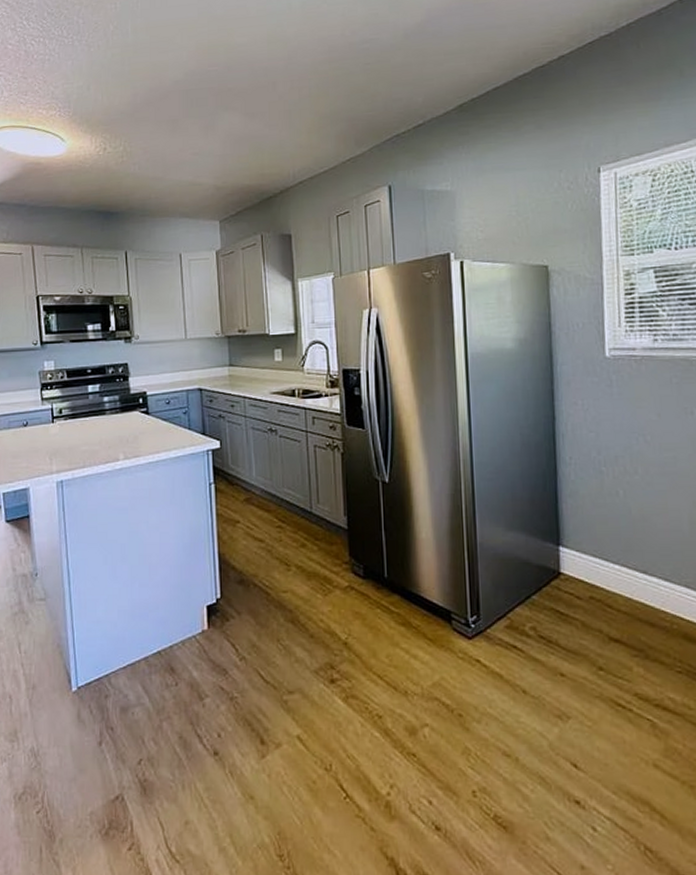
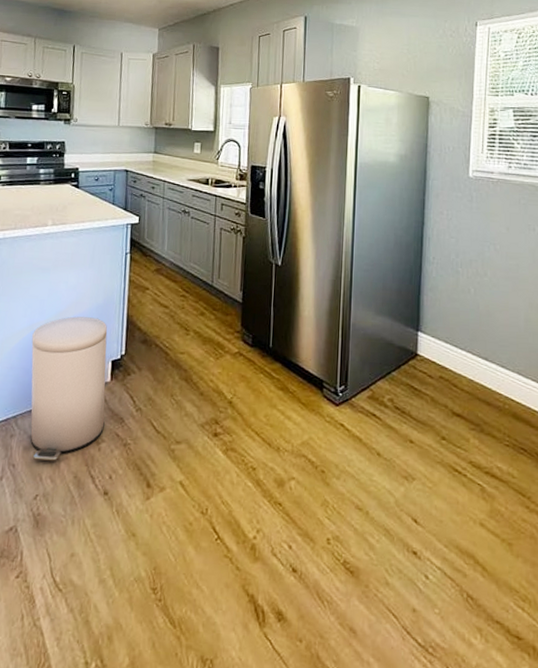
pedal bin: none [116,559,206,721] -> present [30,316,108,461]

